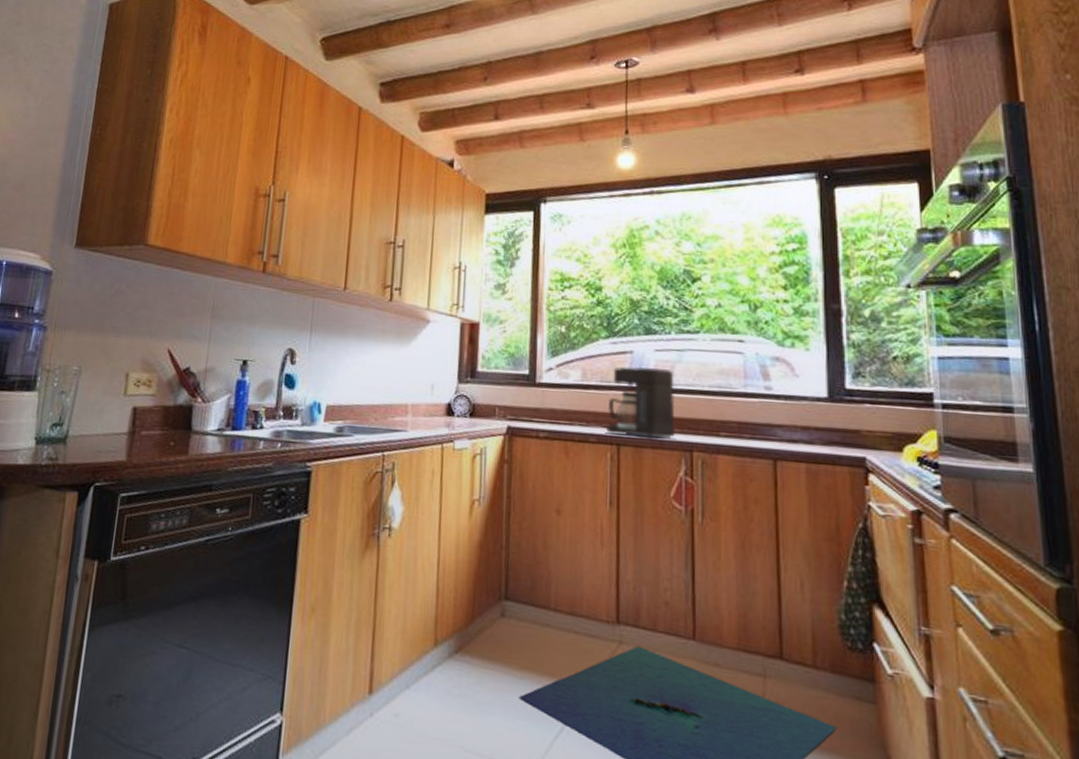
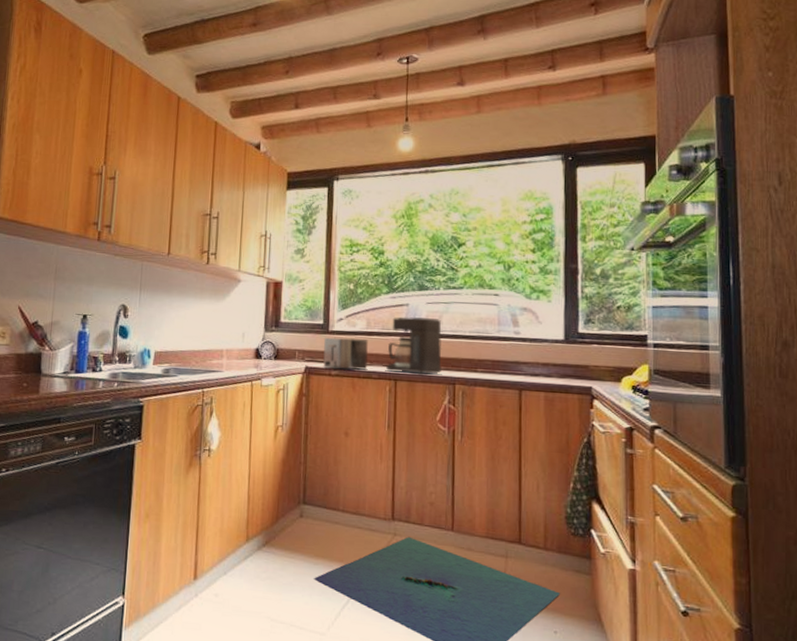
toaster: none [529,390,585,432] -> present [323,337,369,370]

